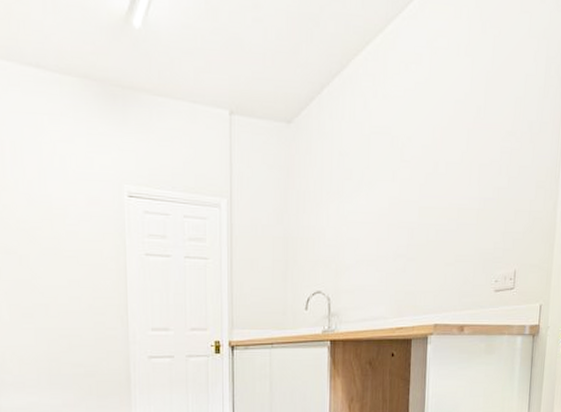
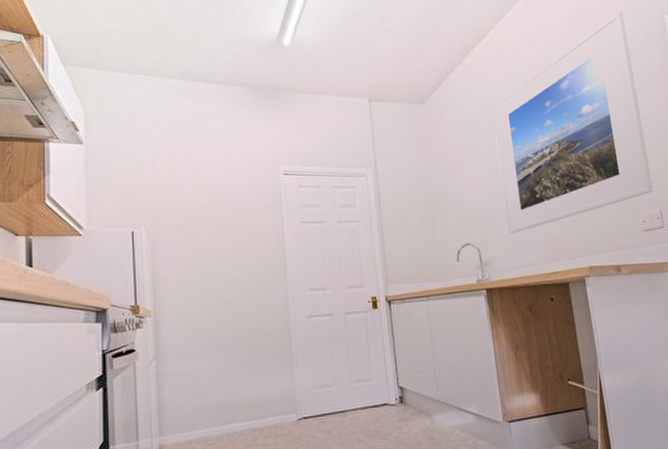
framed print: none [360,25,529,284] -> present [492,10,654,234]

